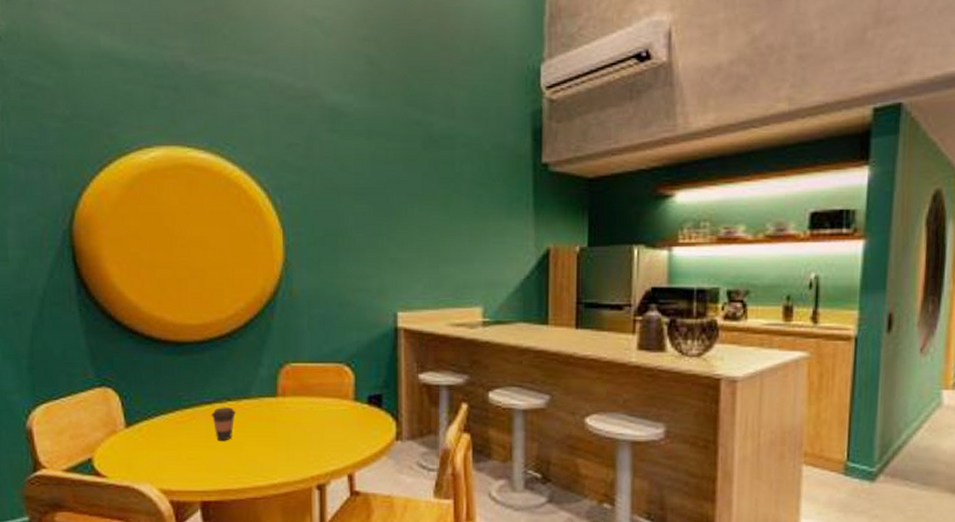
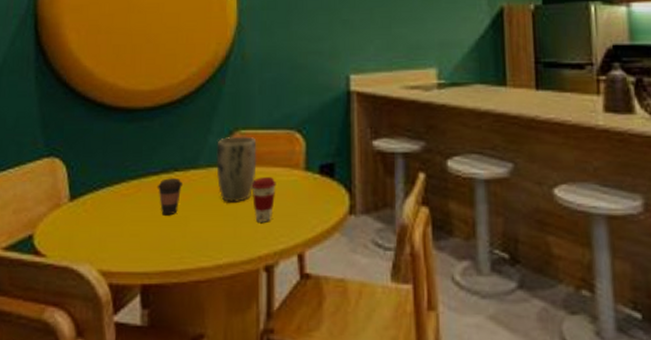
plant pot: none [267,369,307,429] -> present [216,136,257,202]
coffee cup: none [302,407,327,447] -> present [251,177,276,222]

